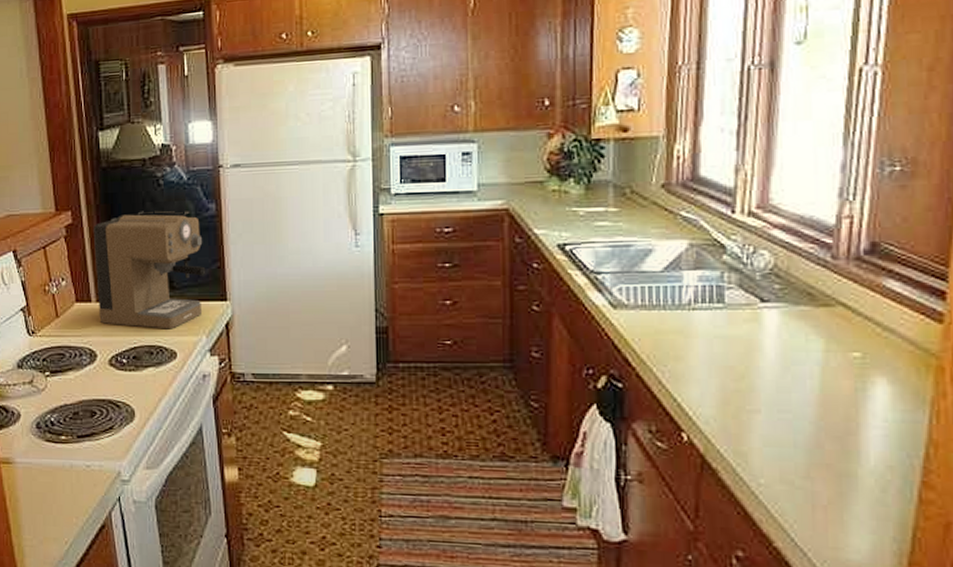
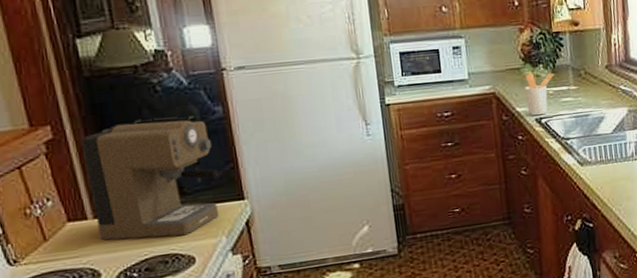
utensil holder: none [547,188,588,241] -> present [525,72,554,116]

